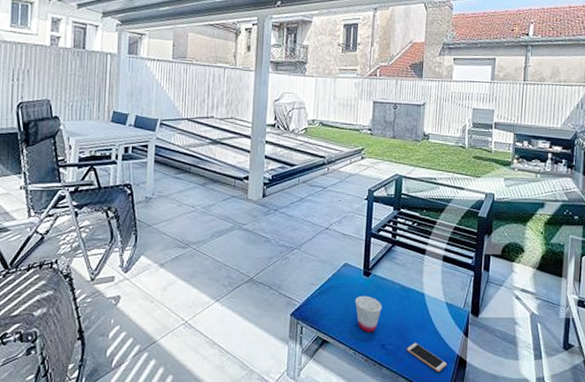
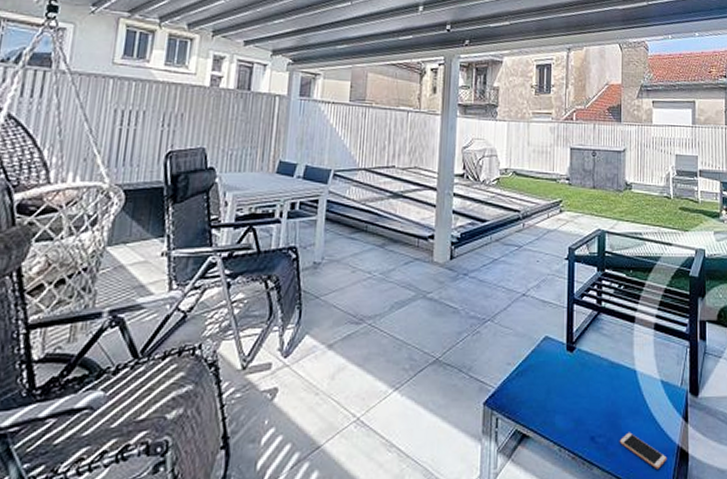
cup: present [354,295,382,332] -> none [558,375,589,422]

